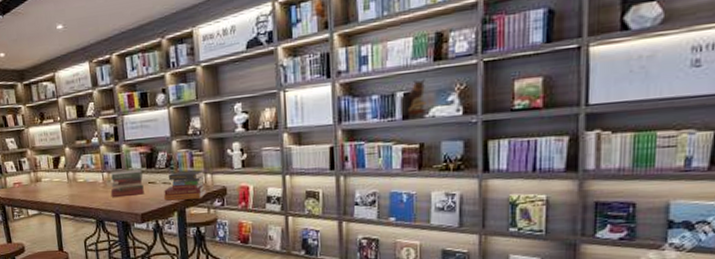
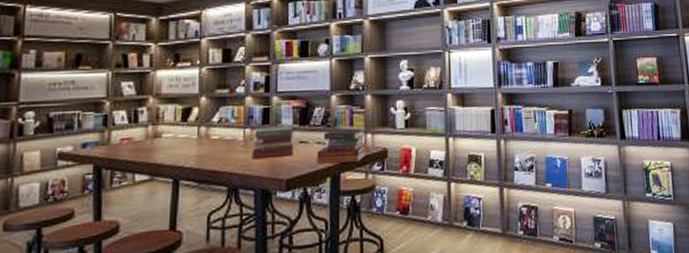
bookend: present [400,78,427,116] -> none [551,51,572,83]

